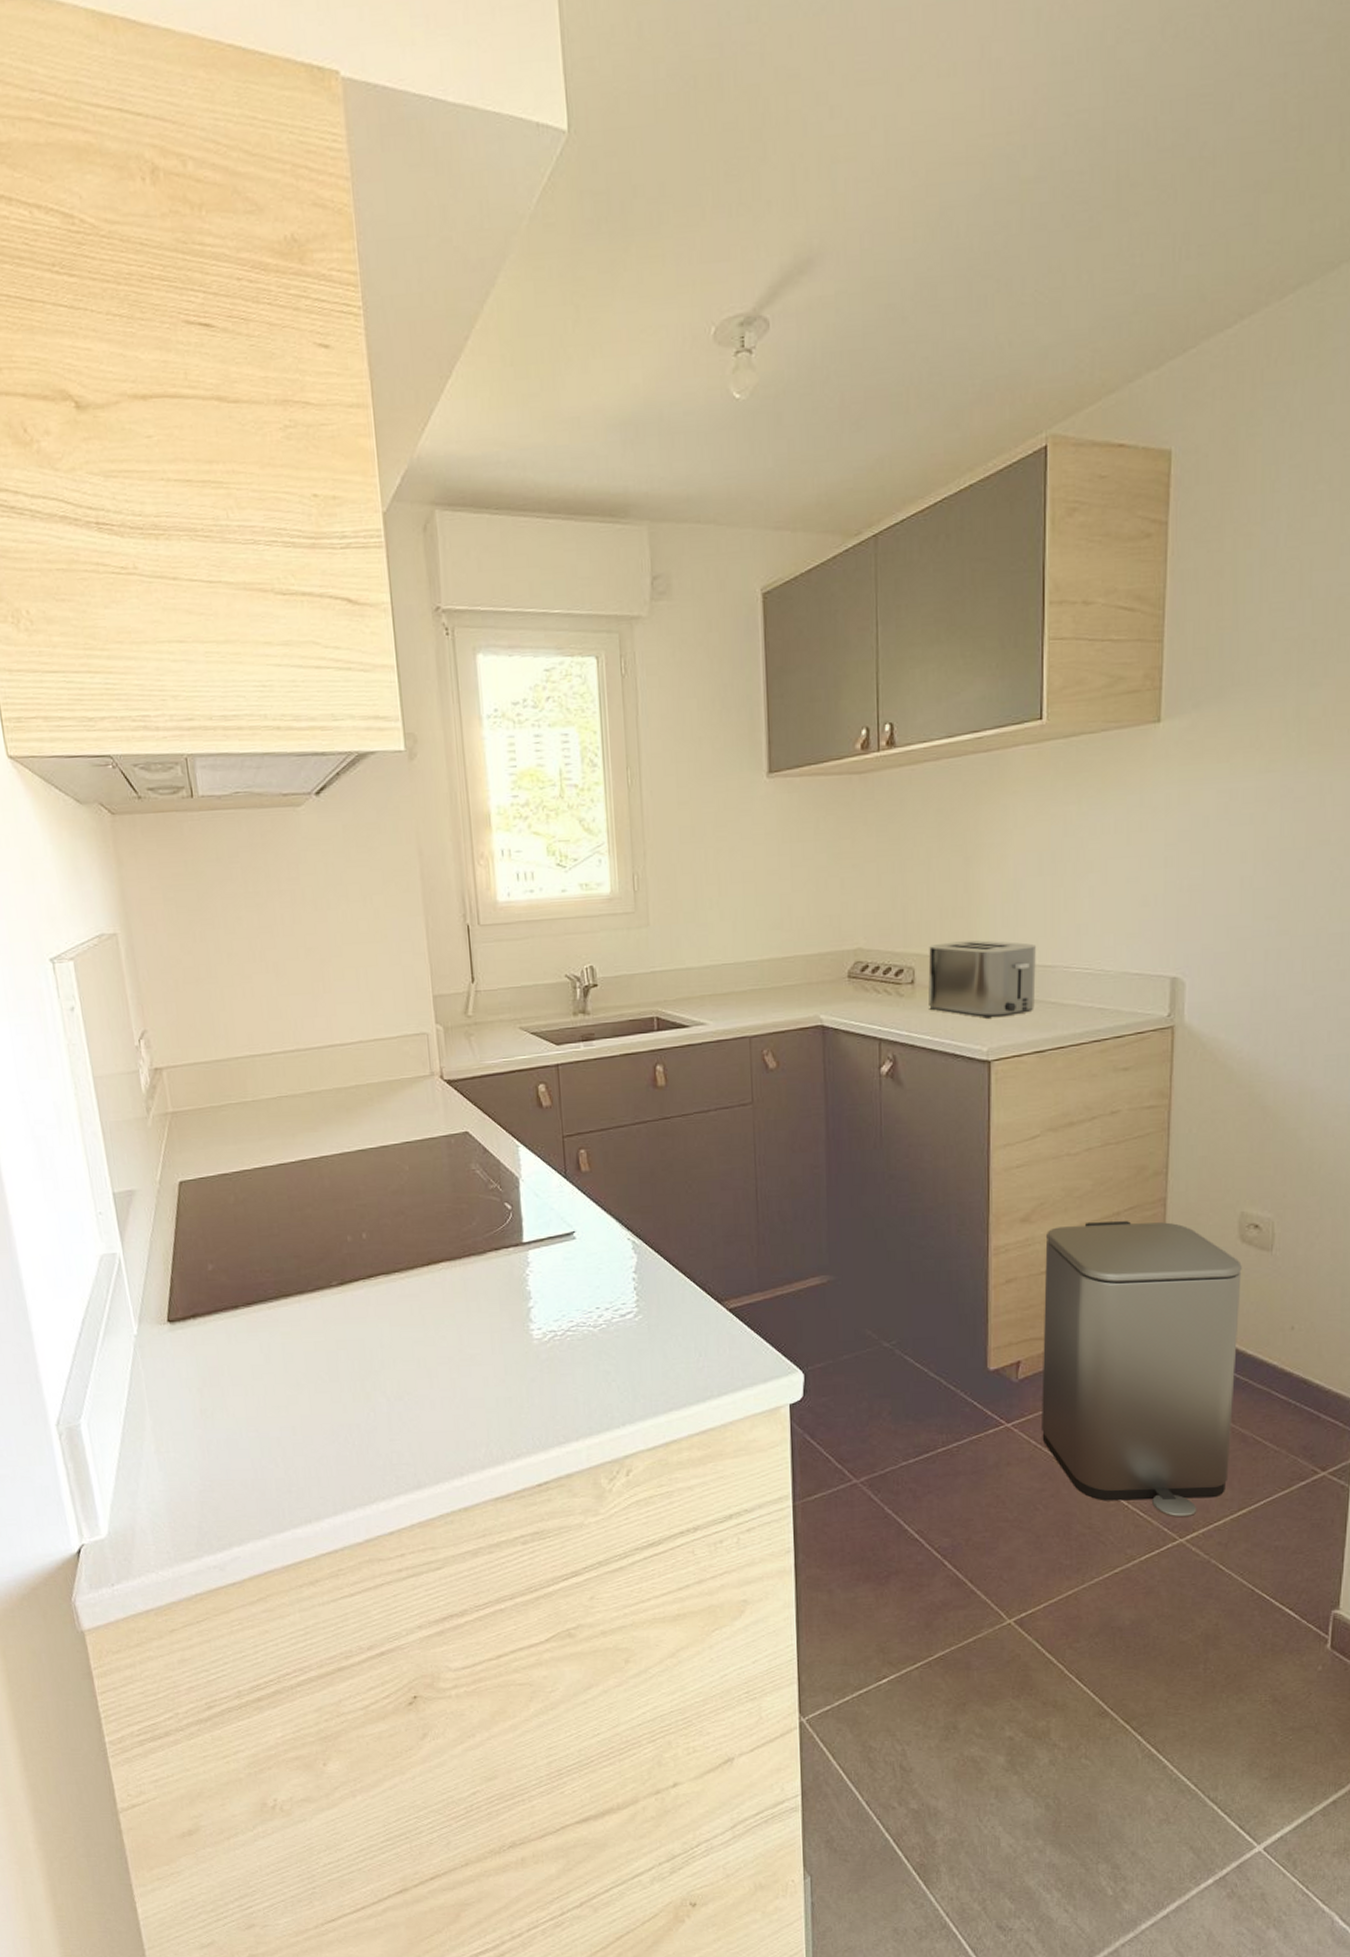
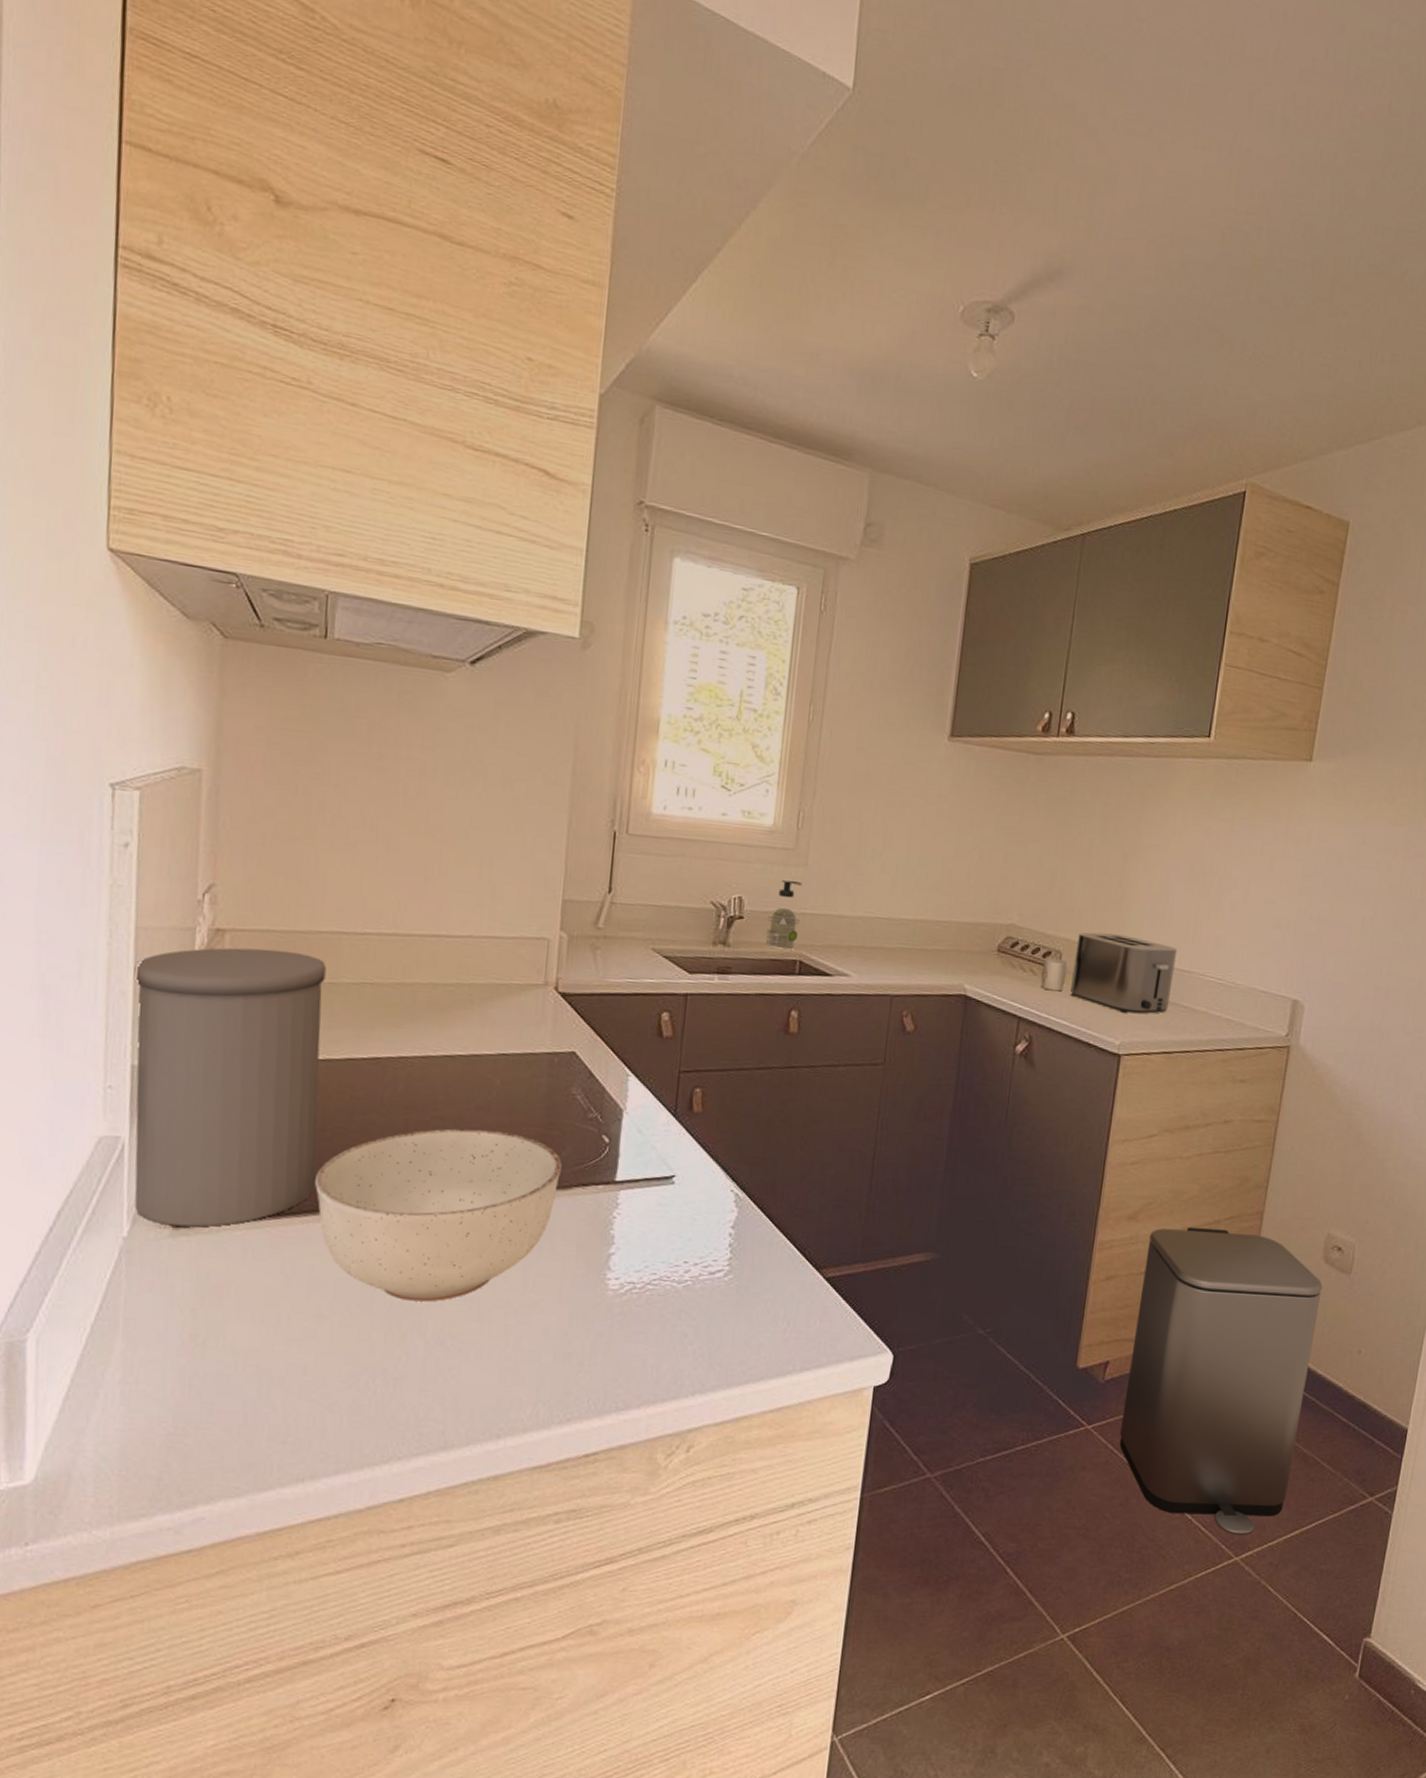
canister: none [98,1078,273,1322] -> present [134,947,326,1227]
bowl: none [272,1210,475,1365] -> present [315,1128,562,1302]
soap dispenser: none [619,942,652,1010] -> present [766,879,802,950]
mug: none [896,975,923,1008] -> present [1040,957,1068,992]

